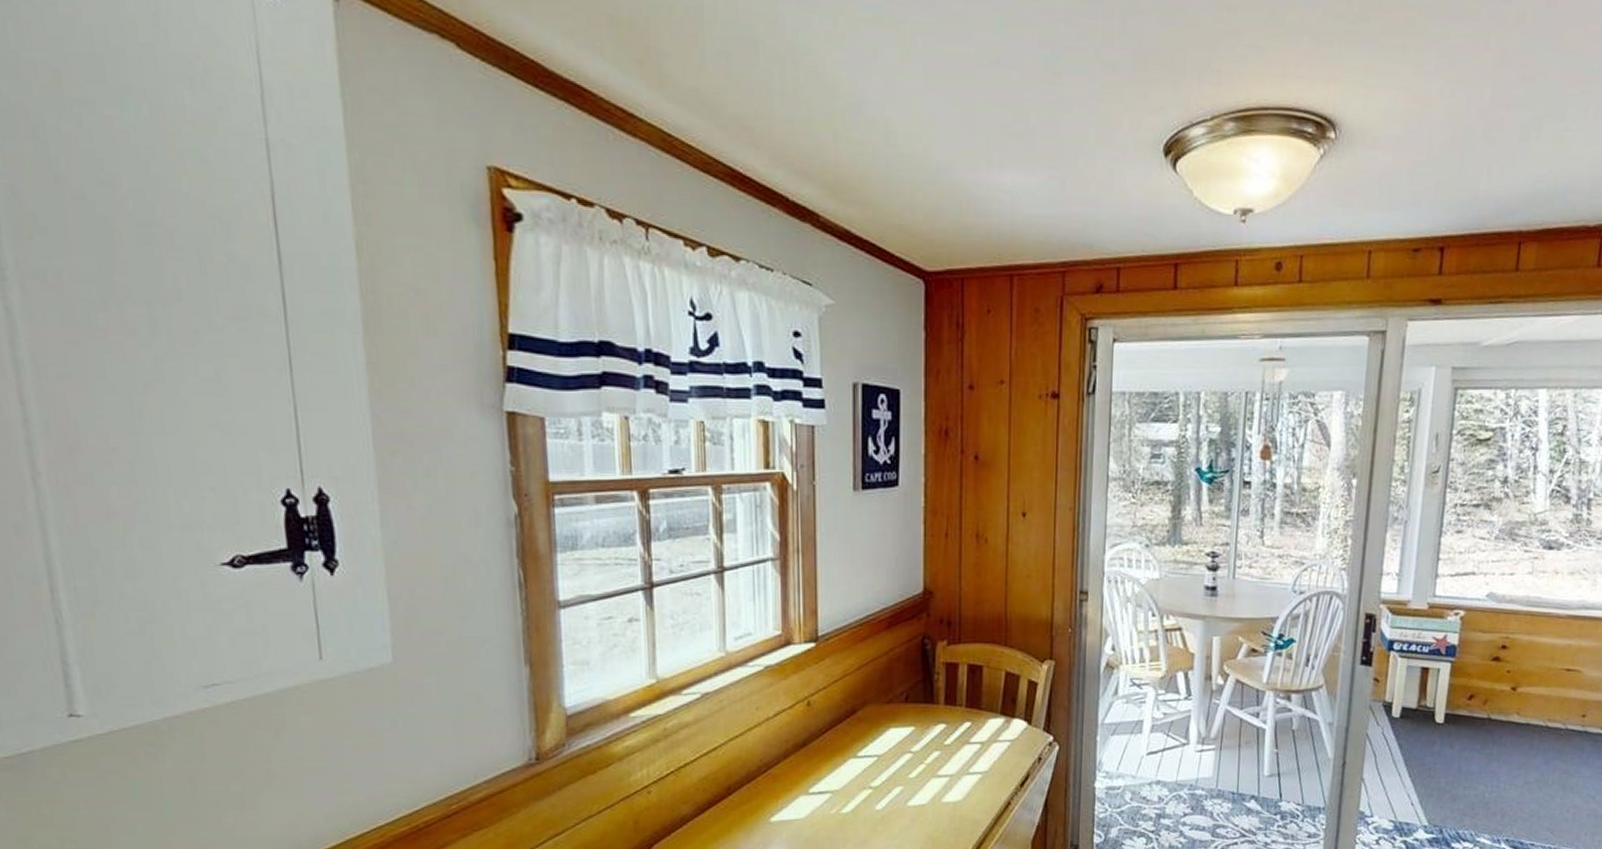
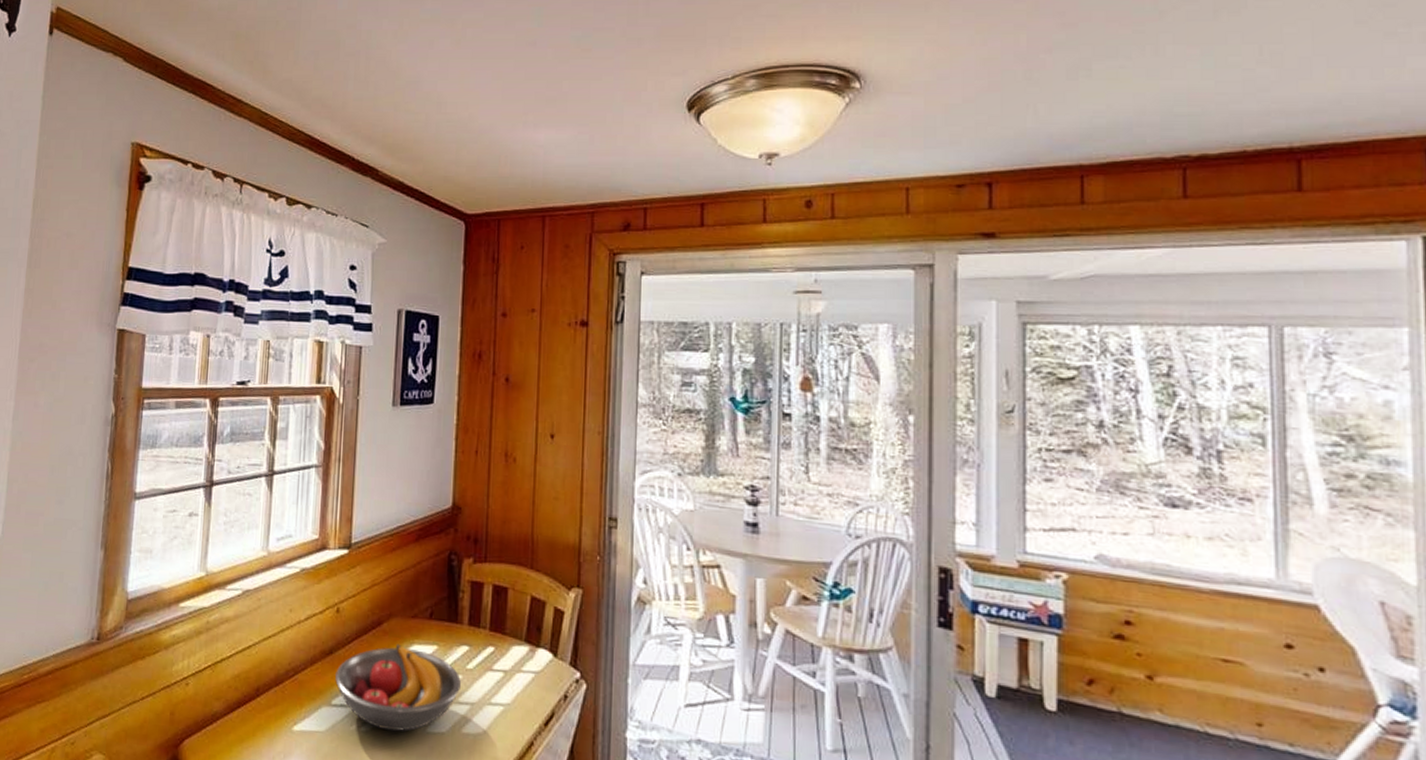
fruit bowl: none [811,729,940,810] -> present [335,643,462,732]

